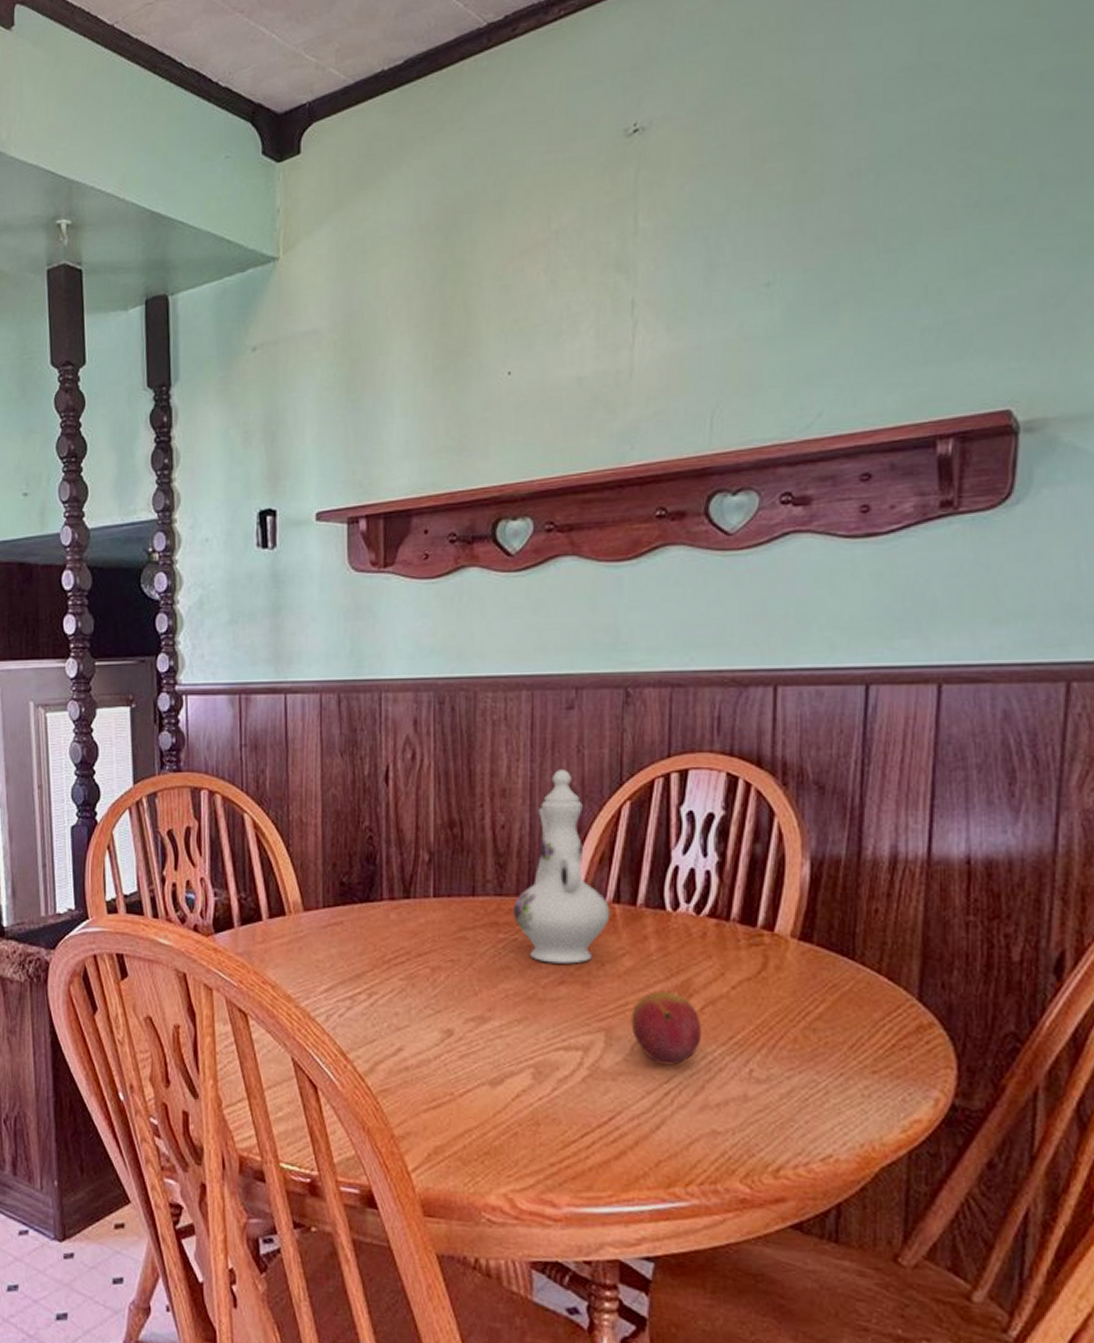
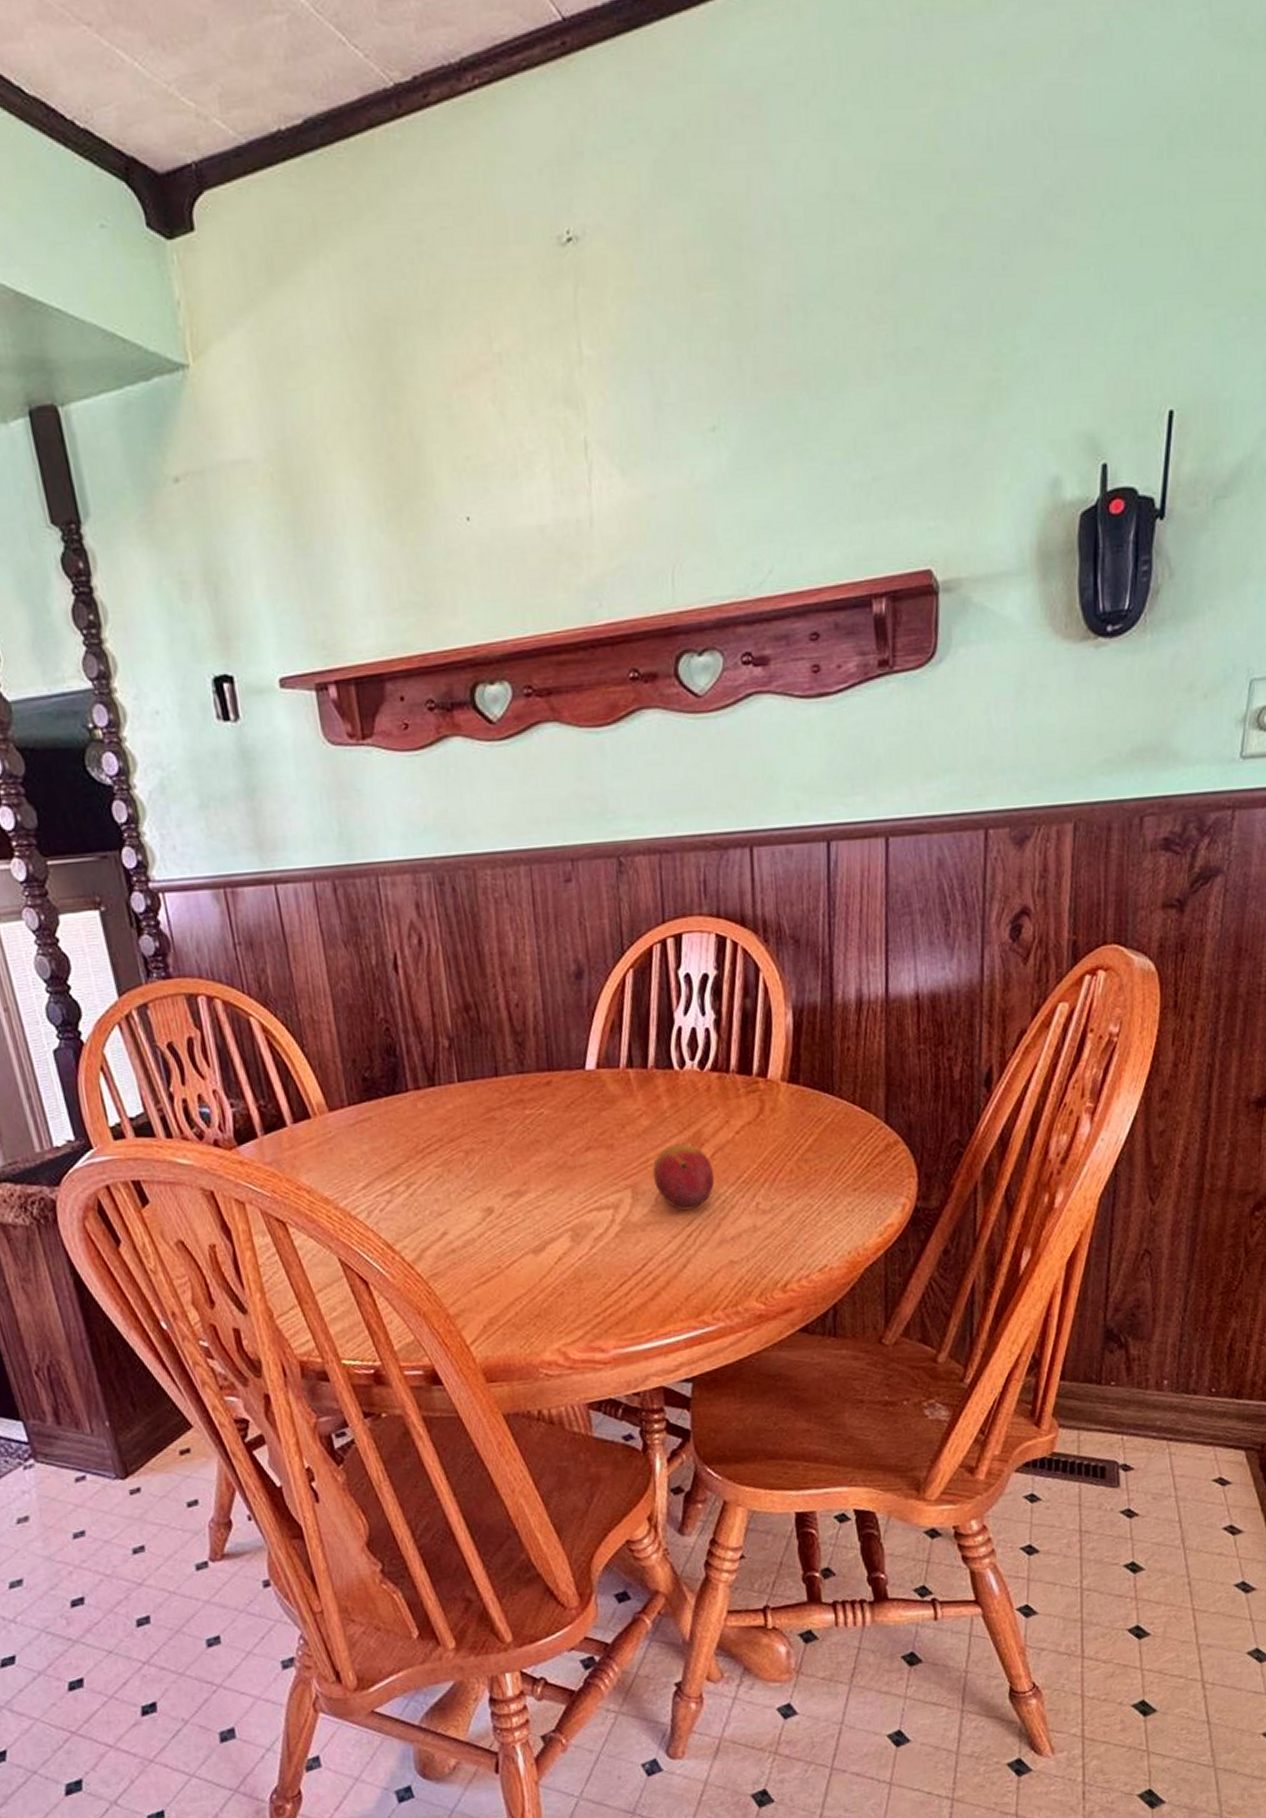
ewer: present [512,769,611,964] -> none [535,943,626,1132]

